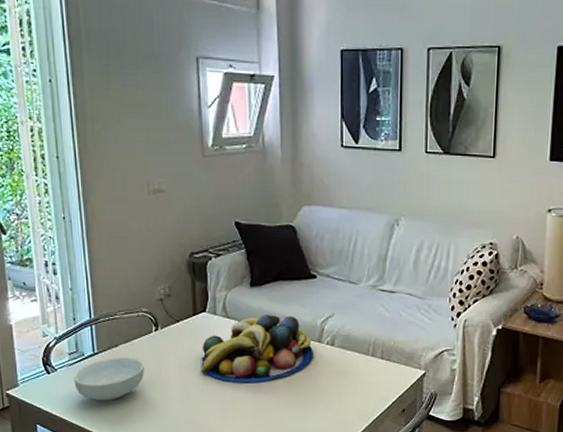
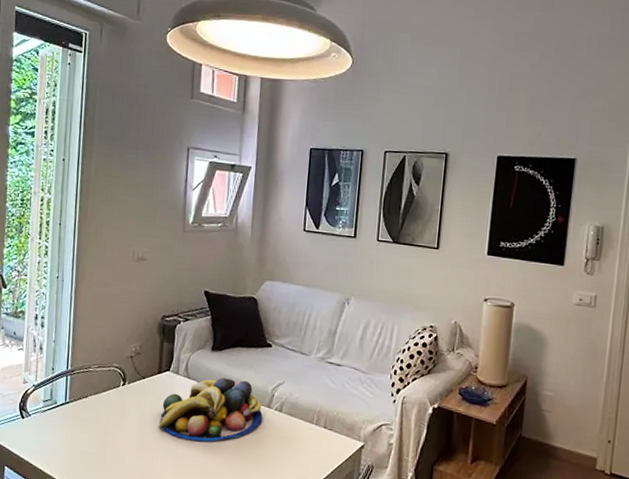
cereal bowl: present [73,357,144,401] -> none [44,407,109,449]

